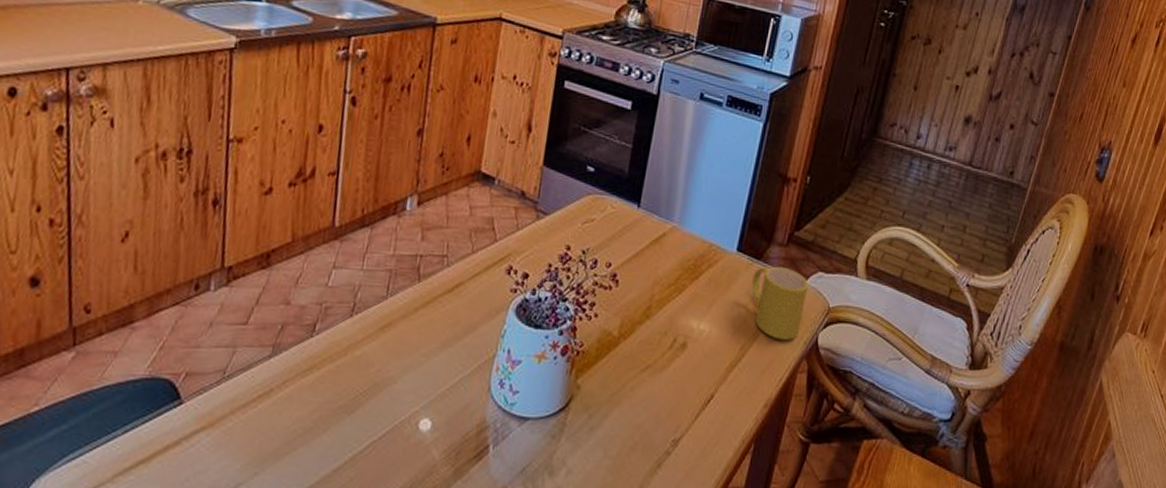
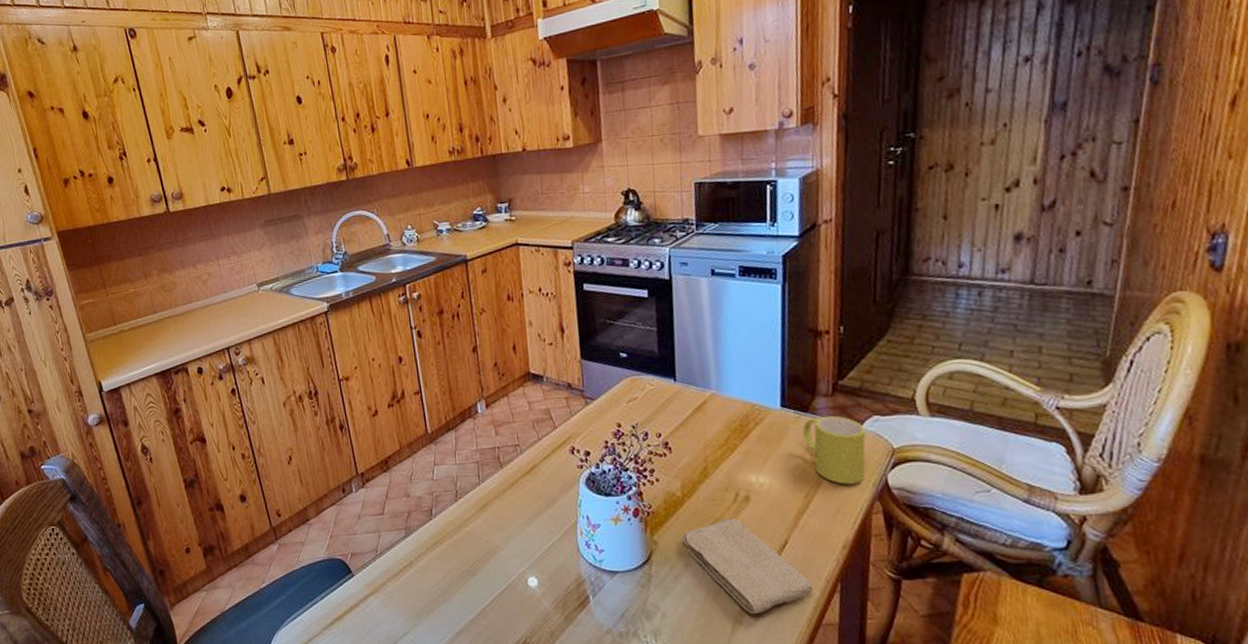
washcloth: none [607,365,728,473] -> present [682,518,814,614]

